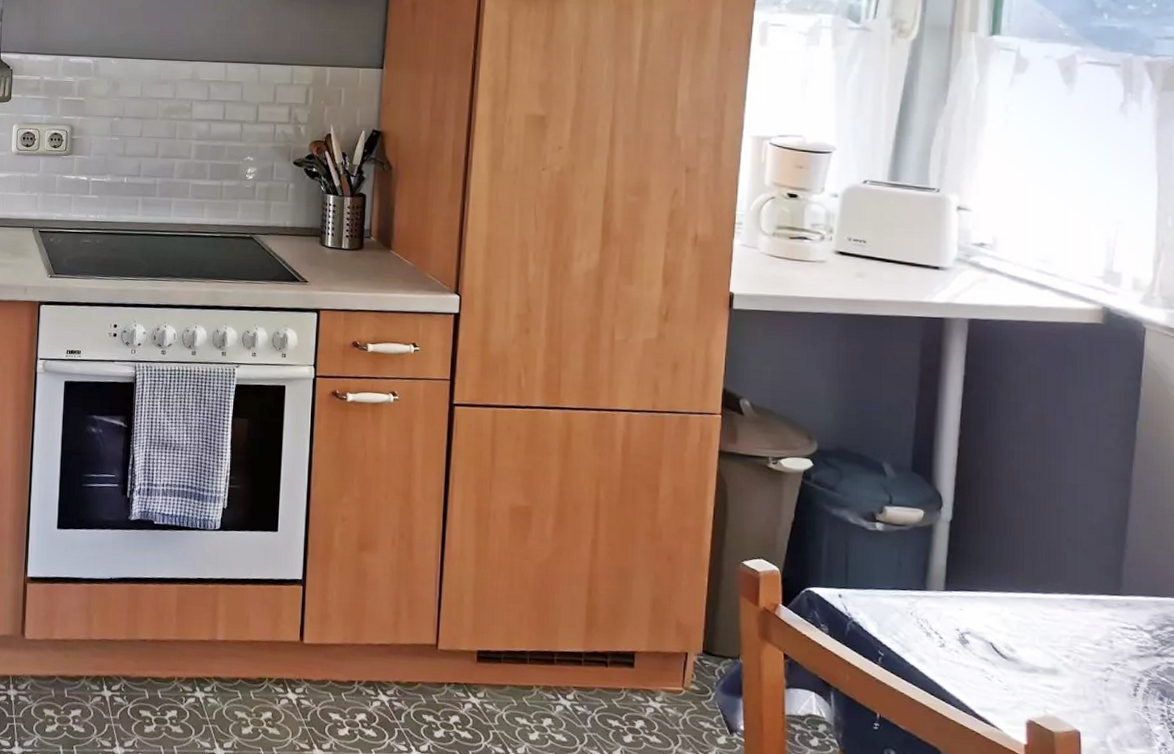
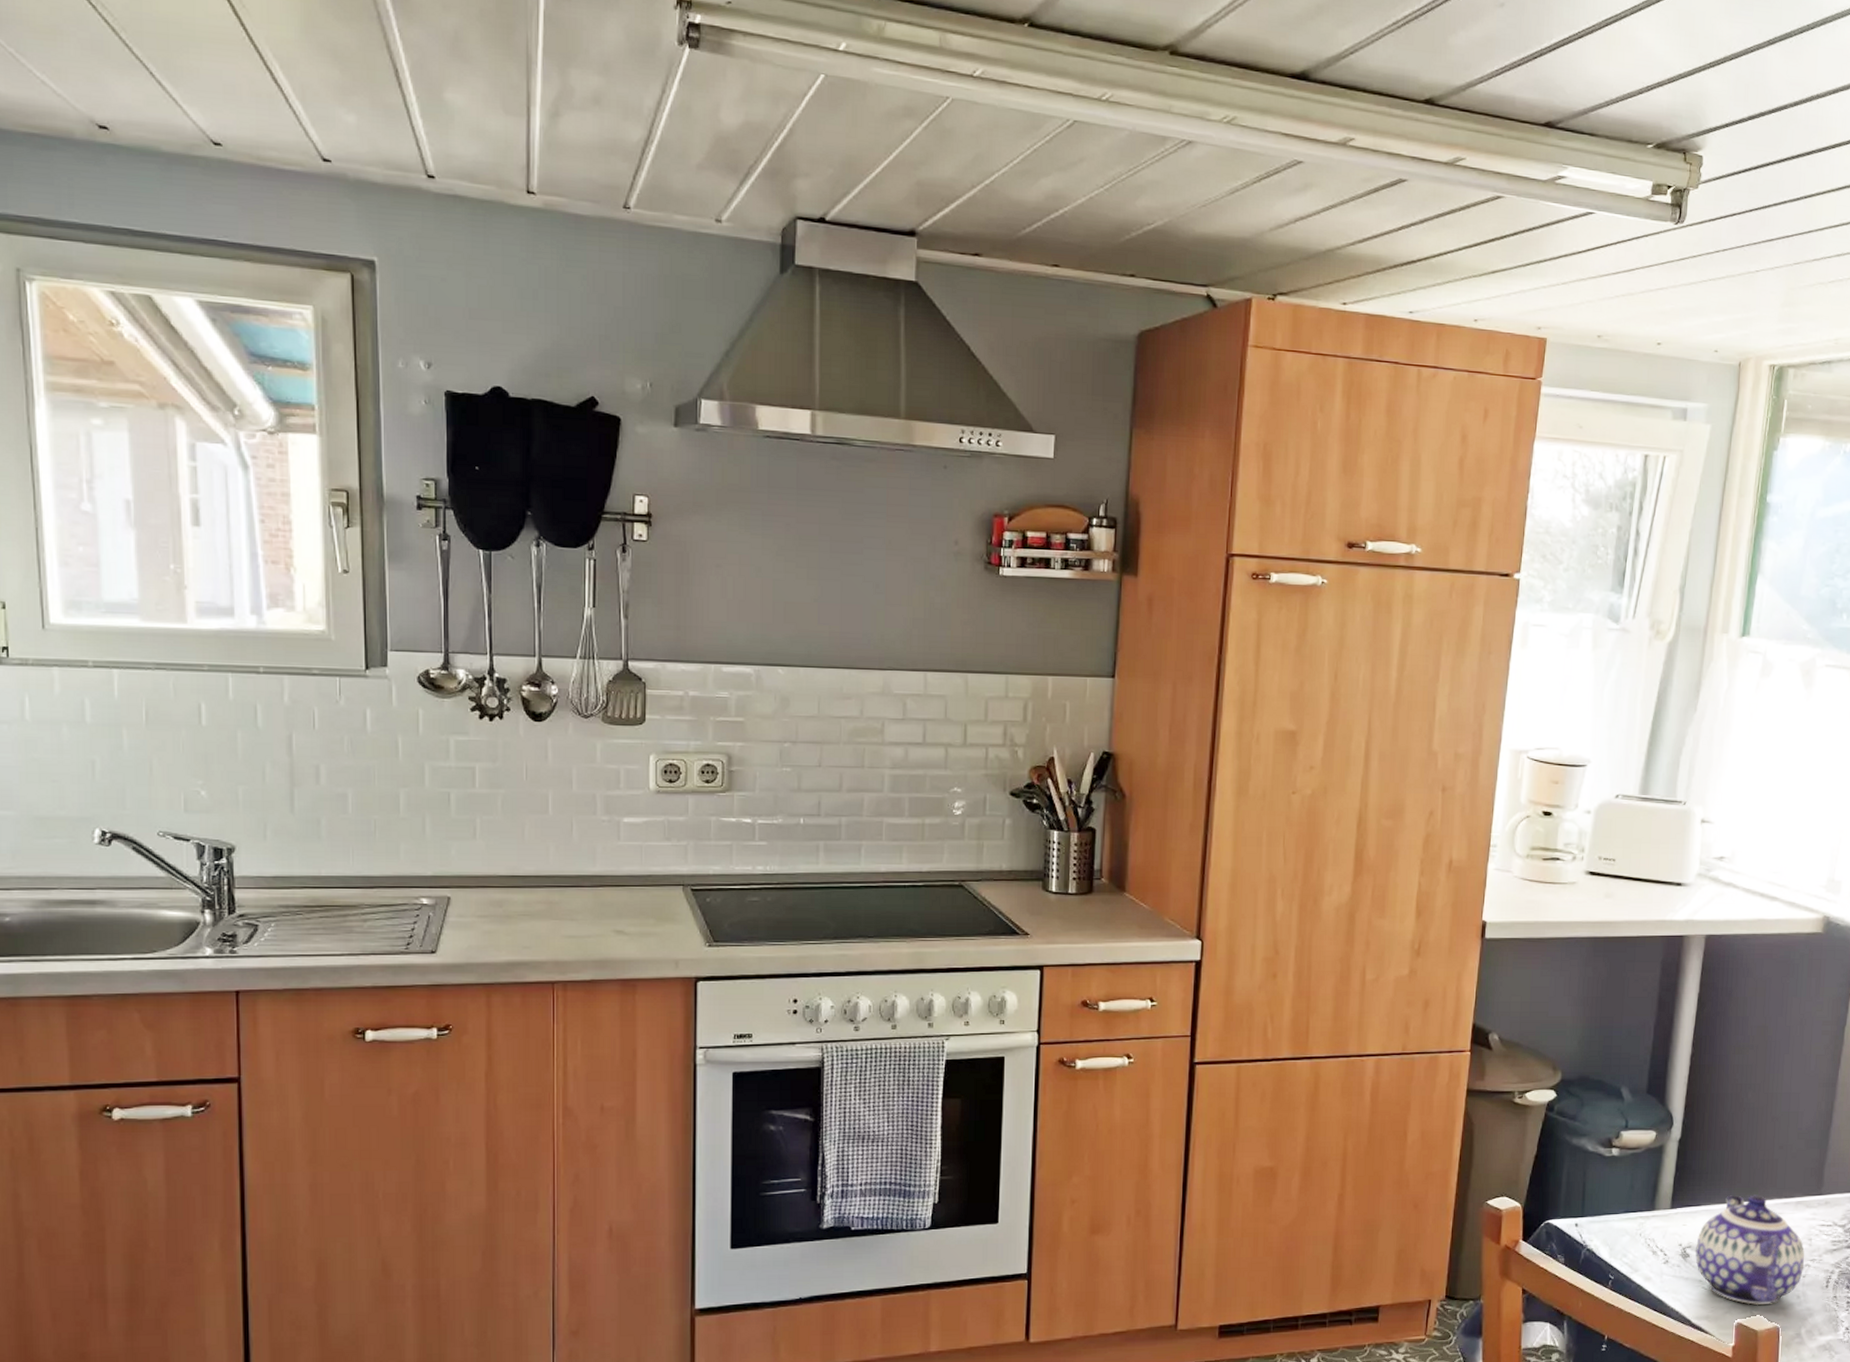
teapot: none [974,584,1106,706] -> present [1695,1195,1805,1305]

